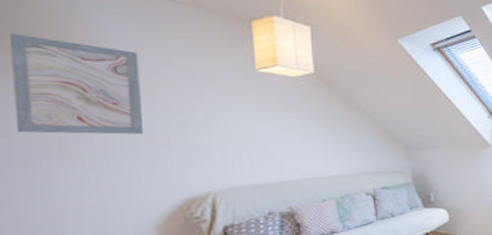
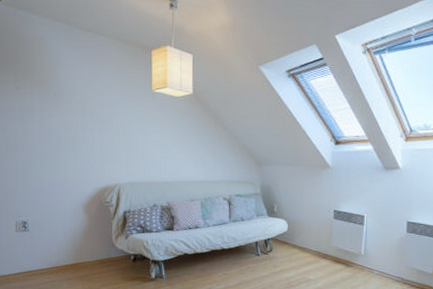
wall art: present [8,33,144,135] -> none [9,60,80,136]

